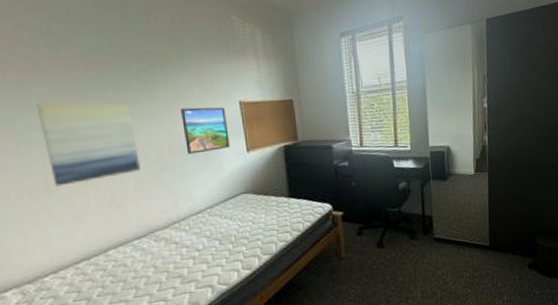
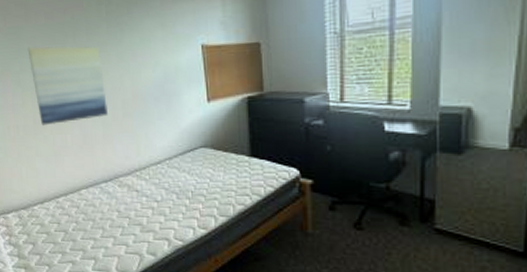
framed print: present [181,107,230,154] -> none [144,51,191,102]

